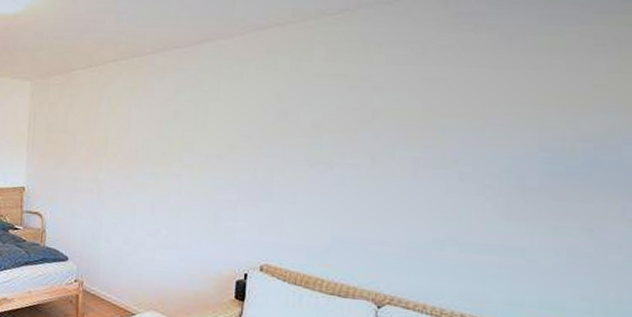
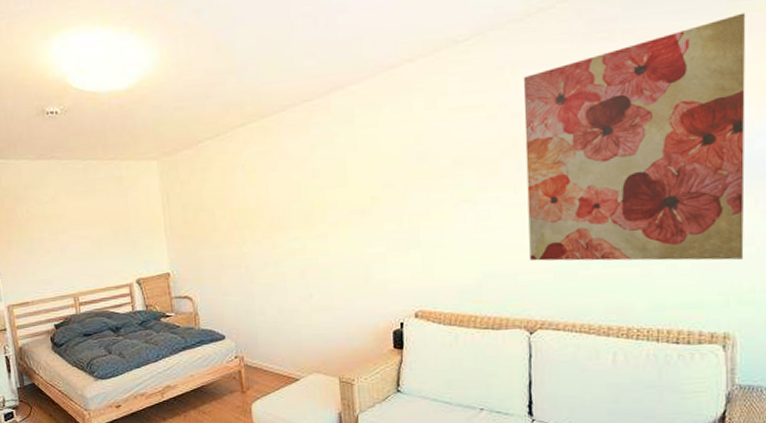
wall art: none [383,25,614,266] -> present [524,12,746,261]

